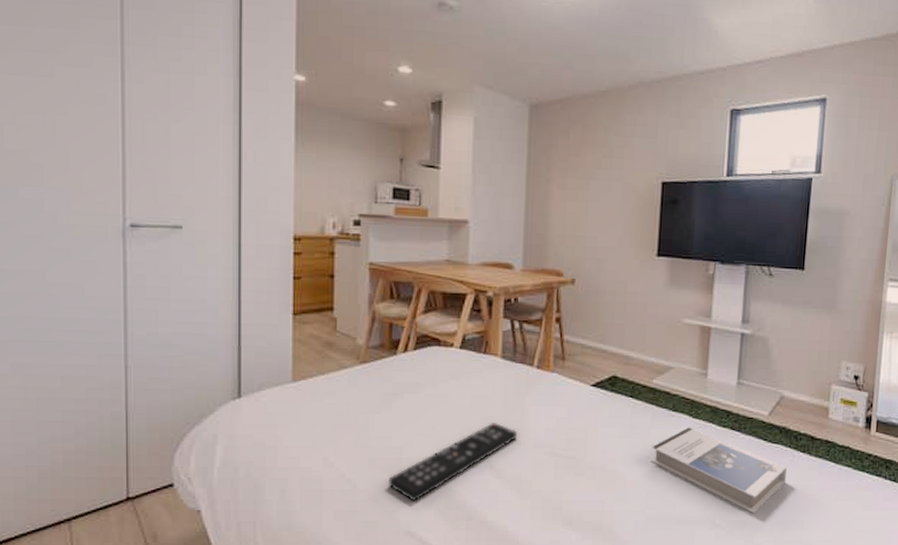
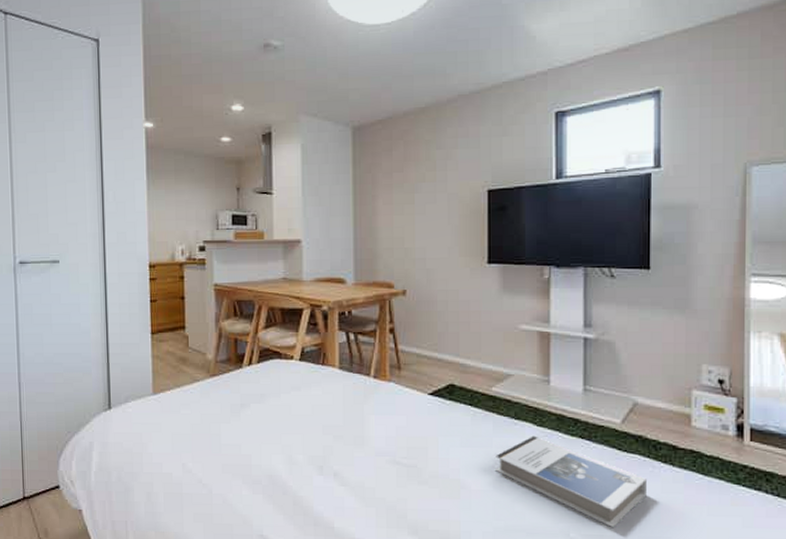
remote control: present [389,421,518,502] -> none [241,430,359,507]

